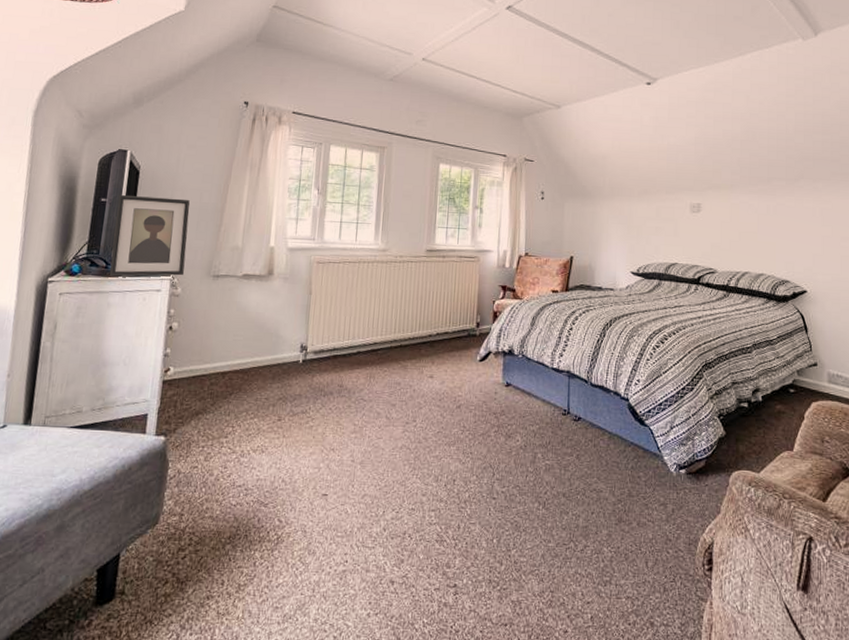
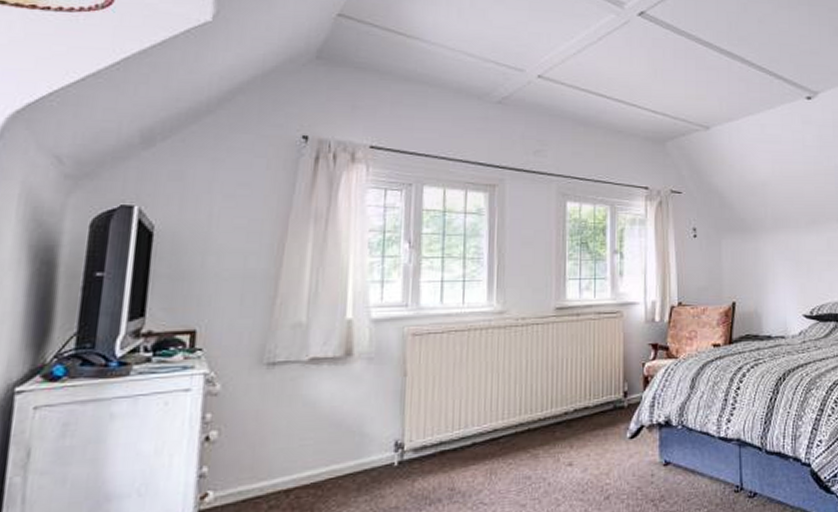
picture frame: present [109,194,191,277] -> none [111,265,230,377]

